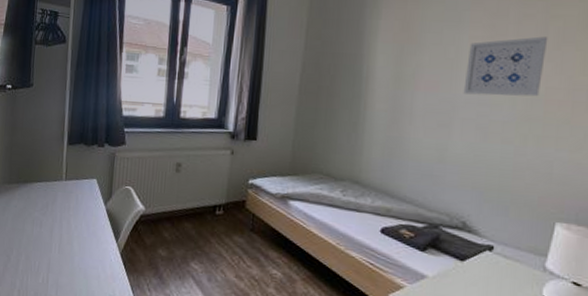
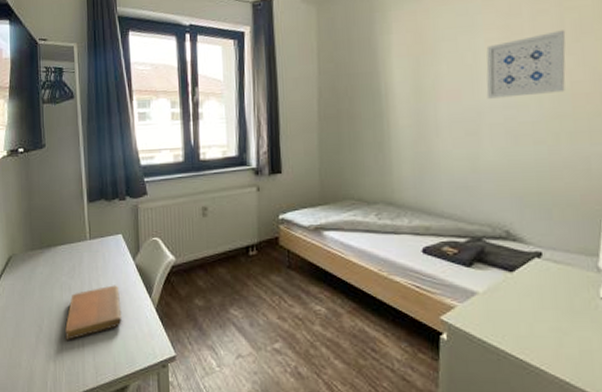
notebook: none [31,226,88,273] -> present [64,285,122,340]

